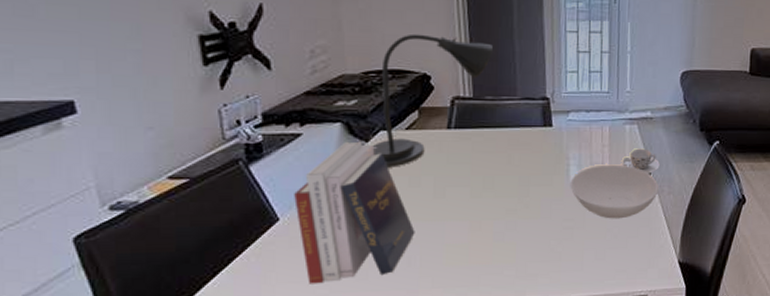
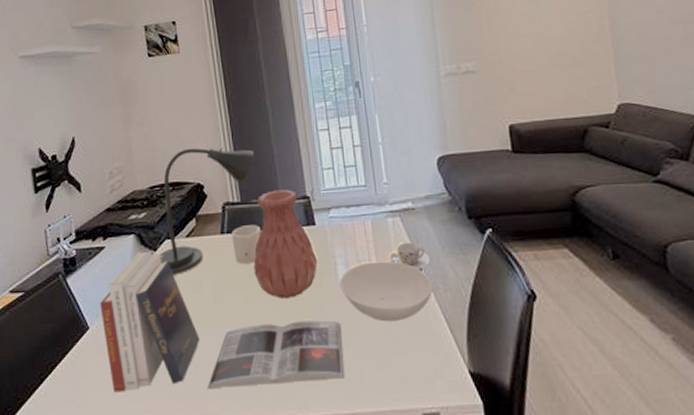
magazine: none [421,216,567,278] -> present [208,320,344,388]
mug: none [459,122,493,160] -> present [231,225,261,264]
vase: none [481,88,551,196] -> present [253,189,318,300]

